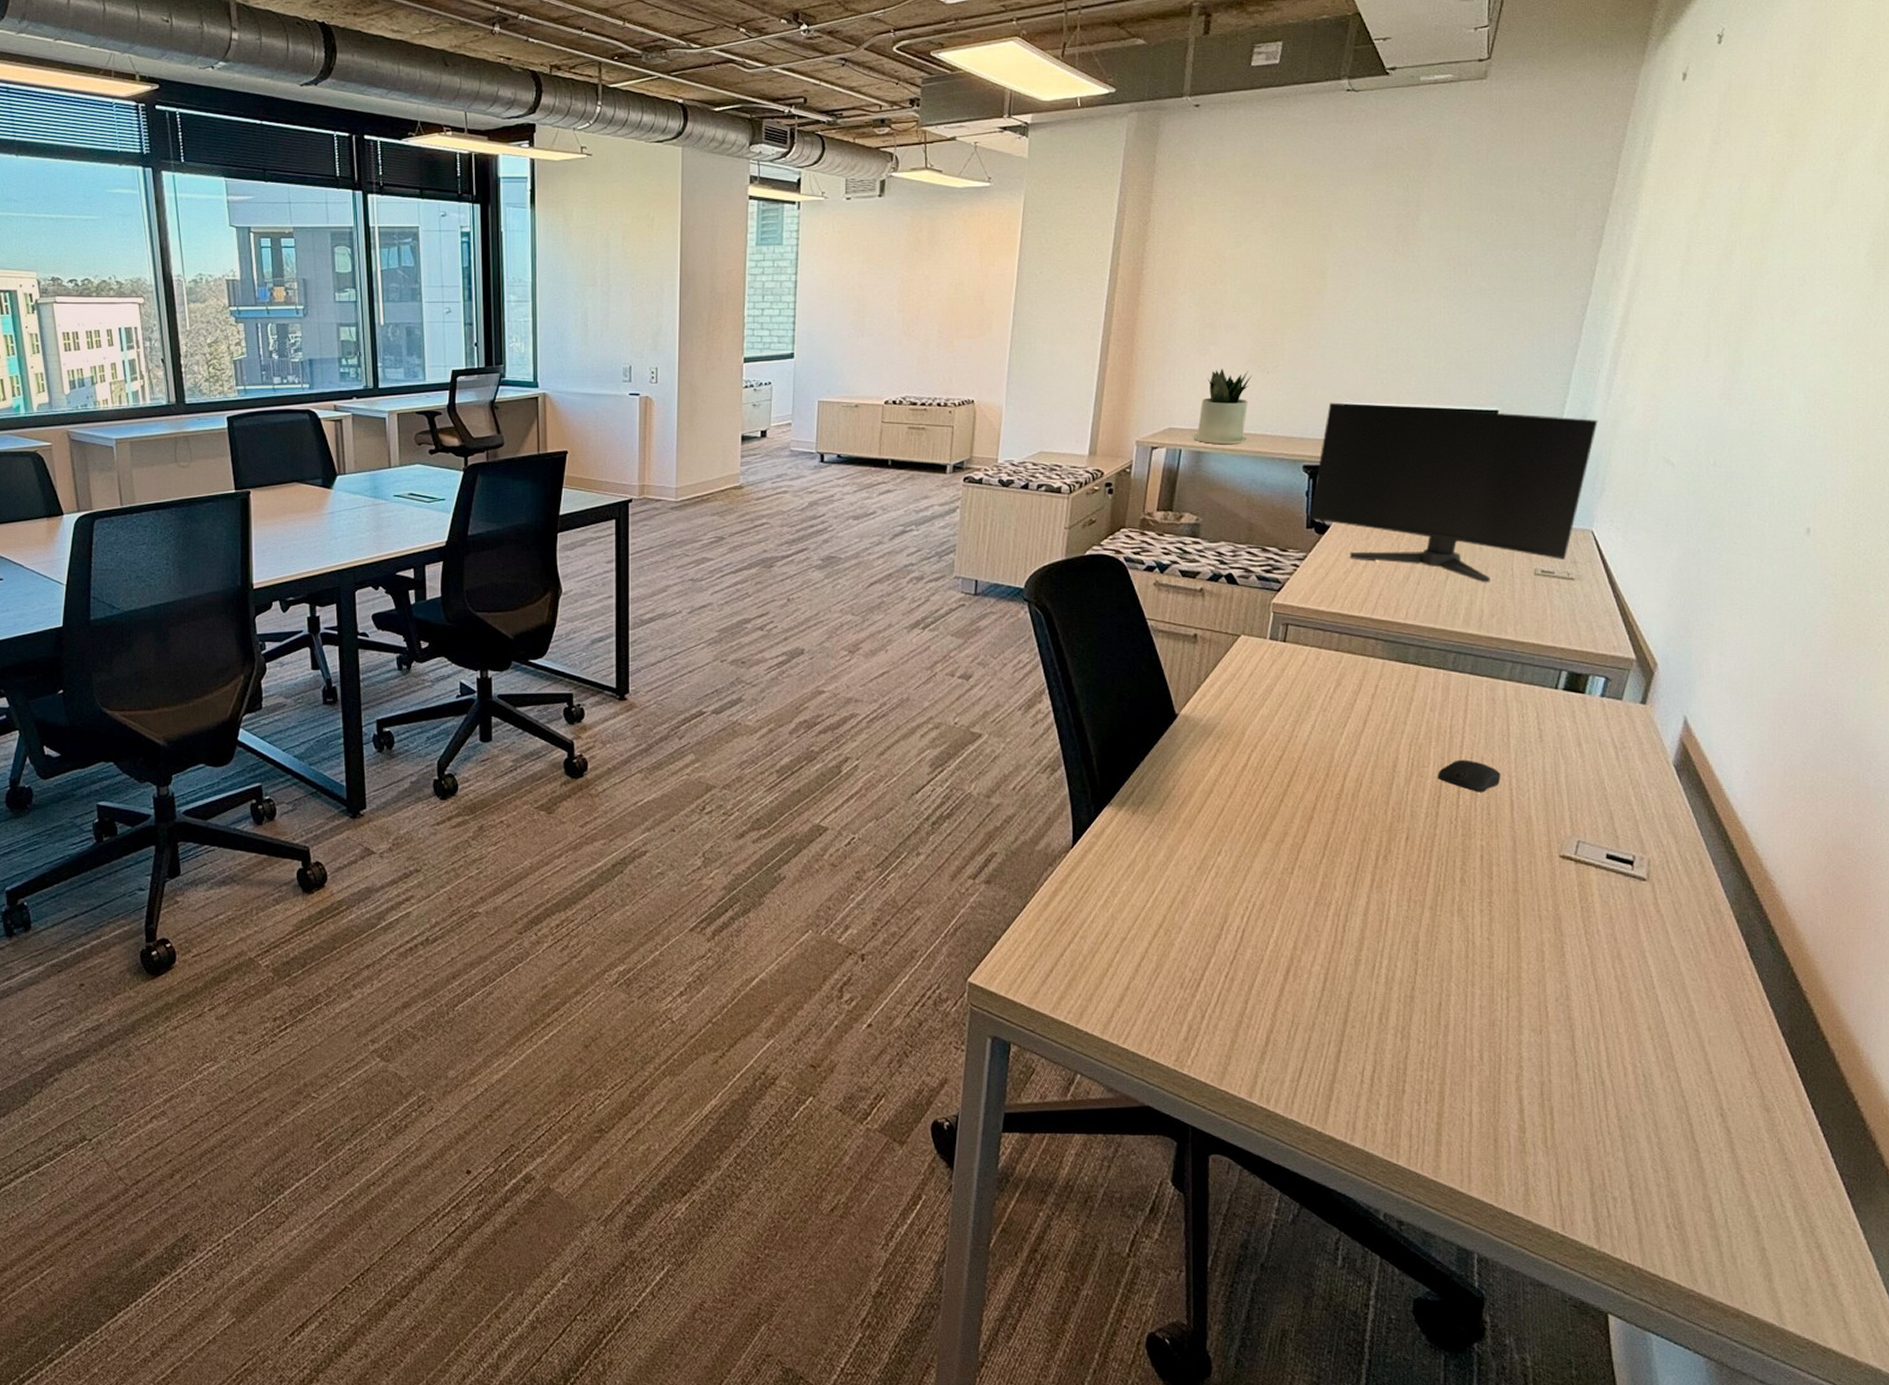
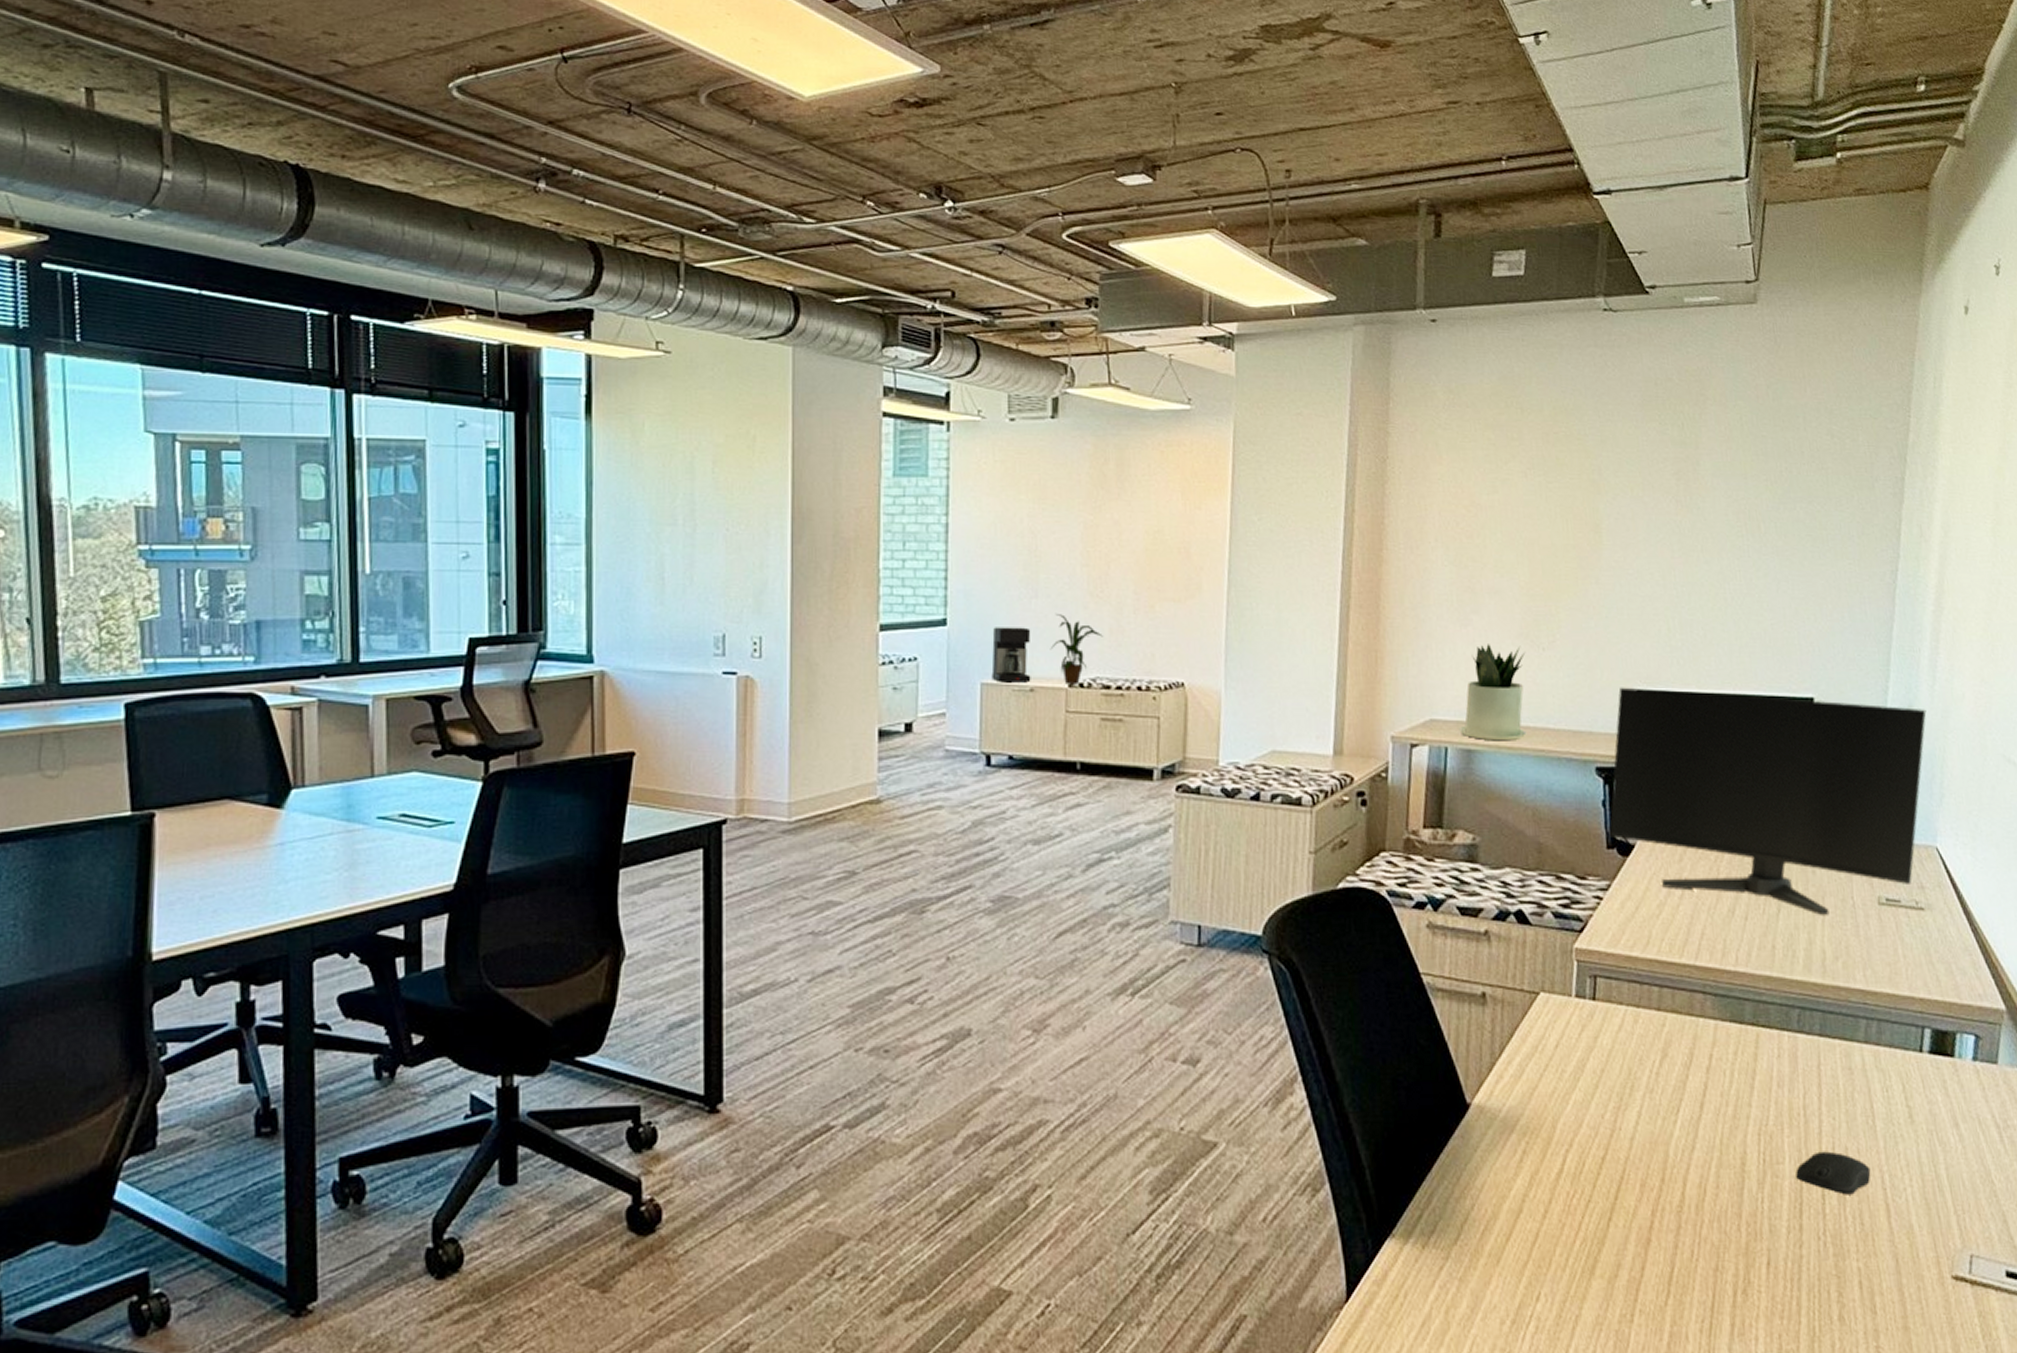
coffee maker: none [826,359,857,401] -> present [991,627,1031,683]
house plant: none [871,348,912,402] -> present [1050,613,1103,685]

